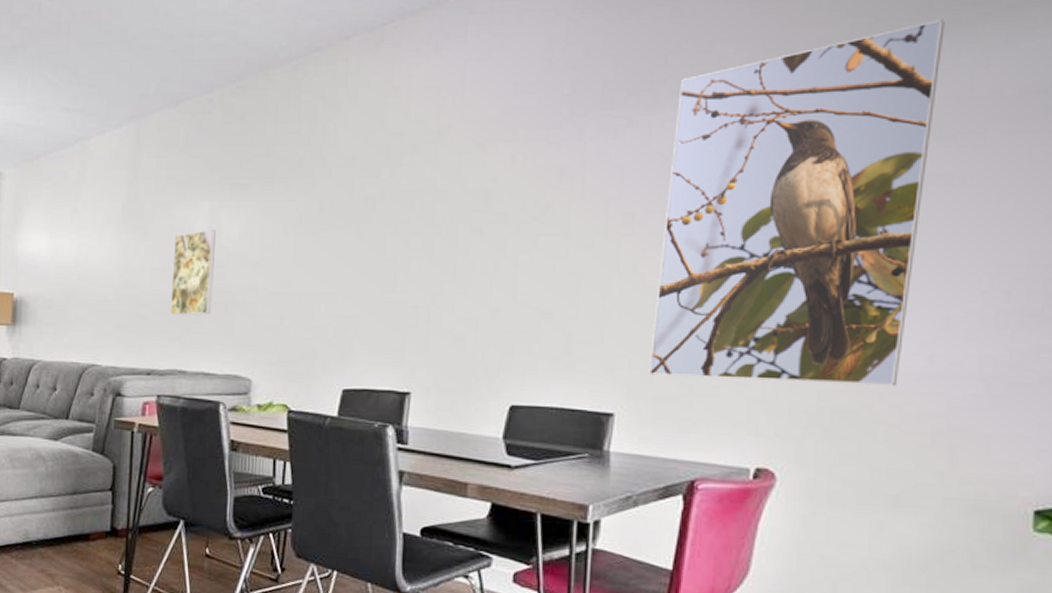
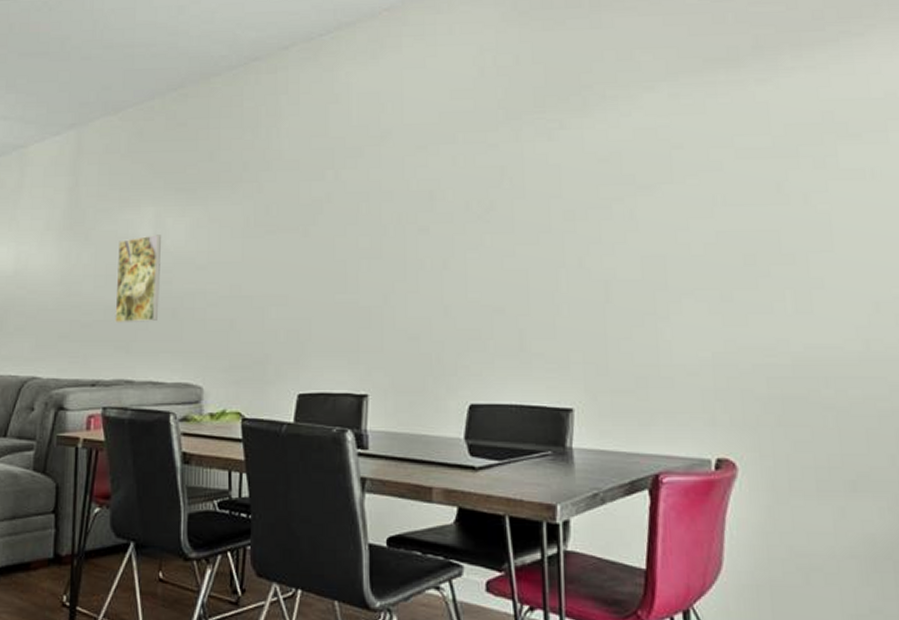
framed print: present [649,18,945,387] -> none [603,29,840,372]

